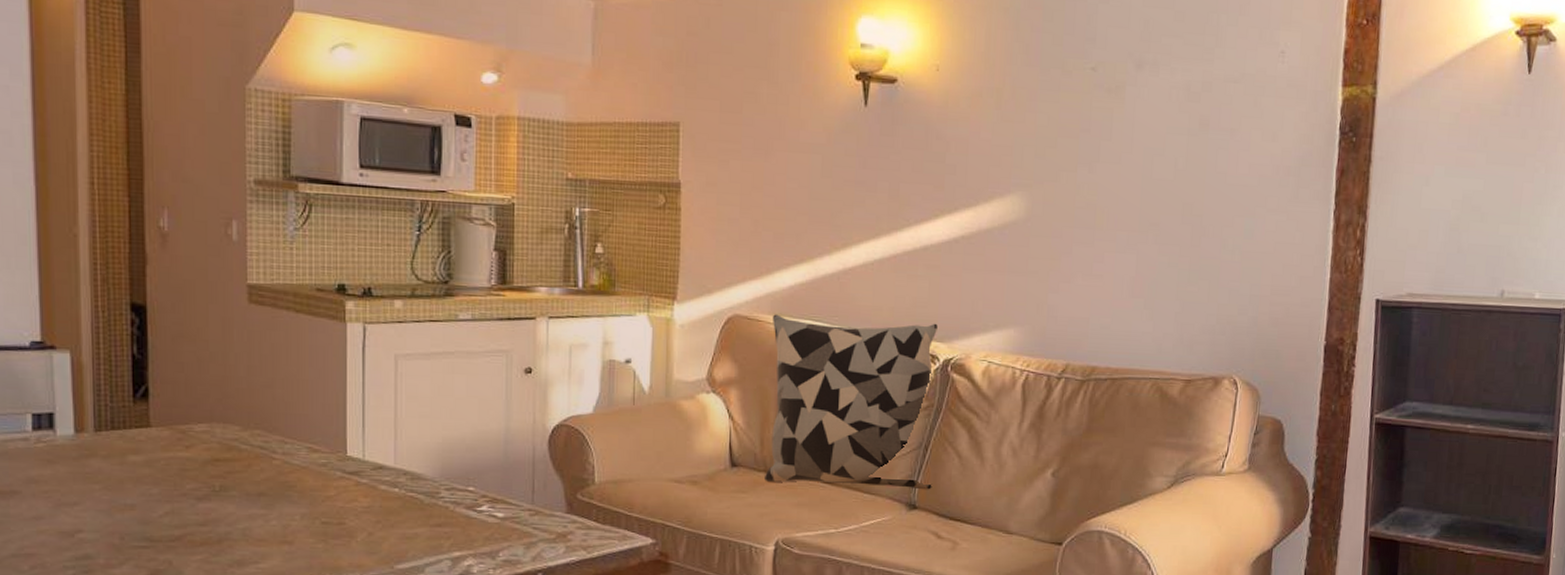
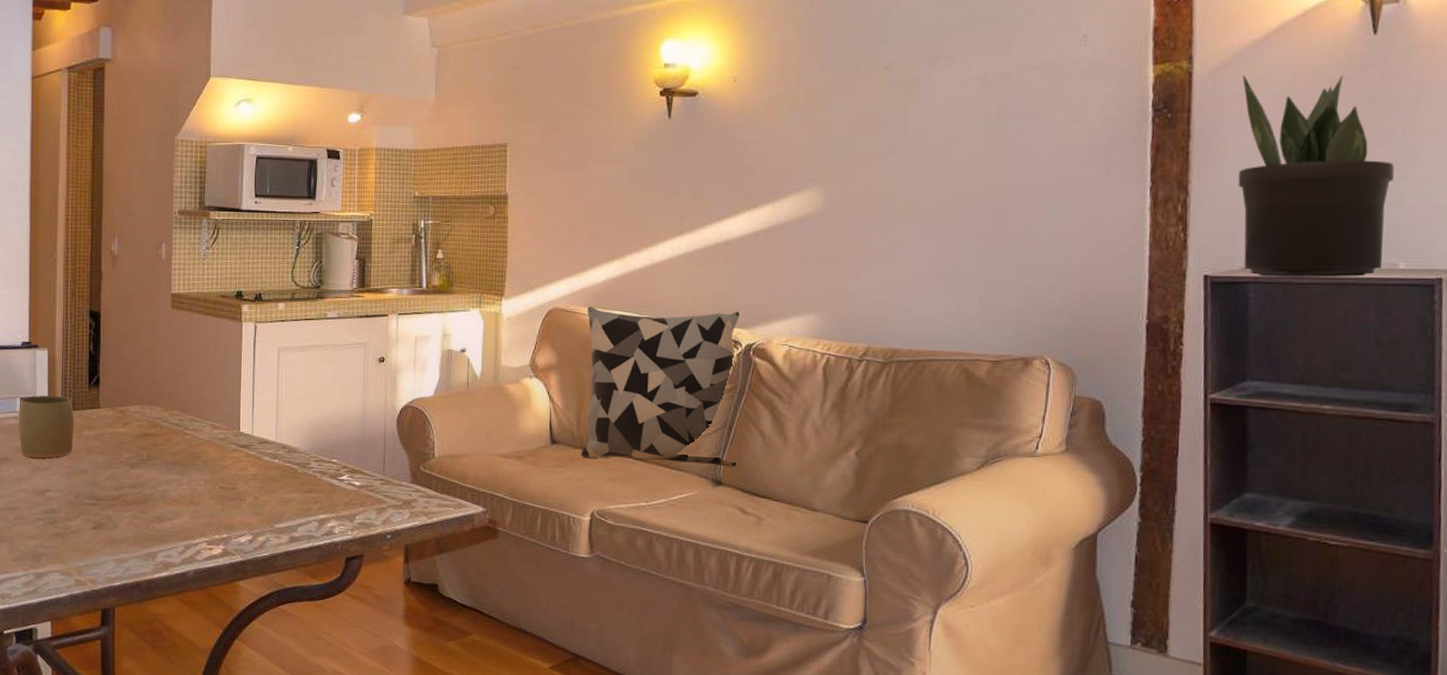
mug: none [30,410,114,491] -> present [18,395,74,459]
planter: none [1409,104,1537,305] -> present [1238,75,1394,278]

